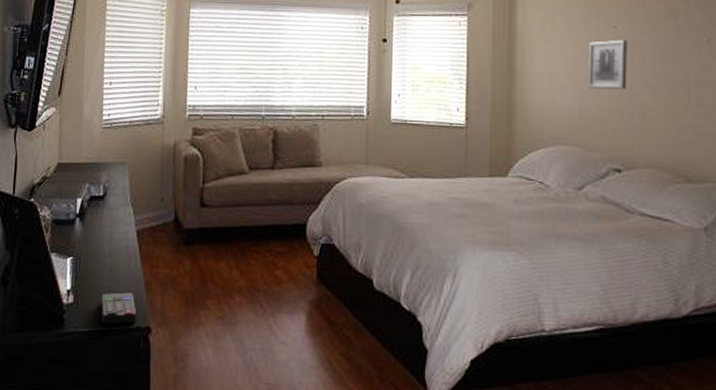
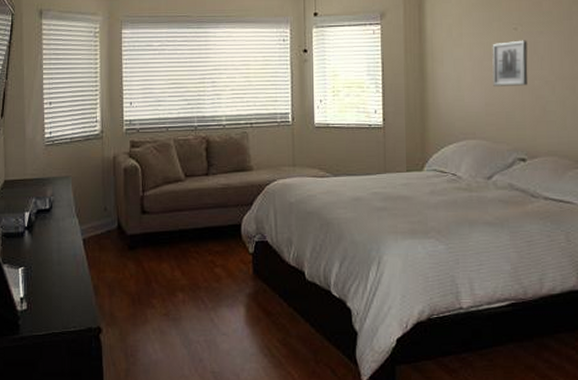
remote control: present [101,292,137,325] -> none [53,297,87,327]

